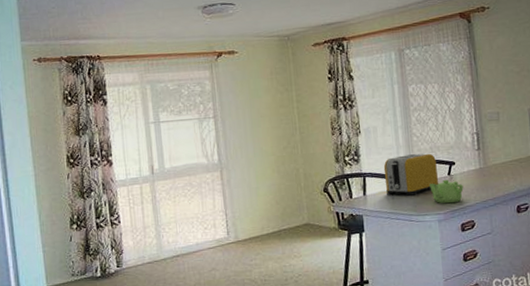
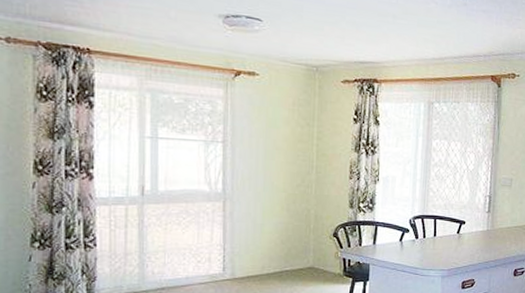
toaster: present [383,153,438,196] -> none [396,209,448,249]
teapot: present [429,179,464,204] -> none [438,237,470,261]

